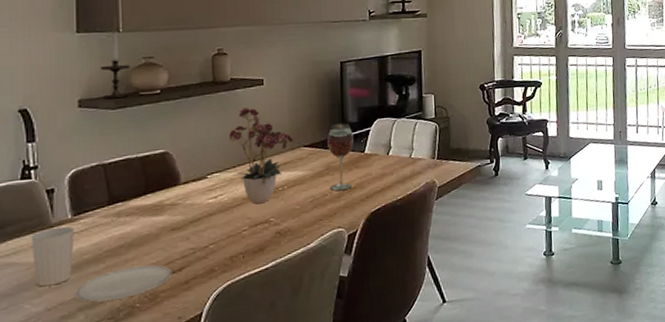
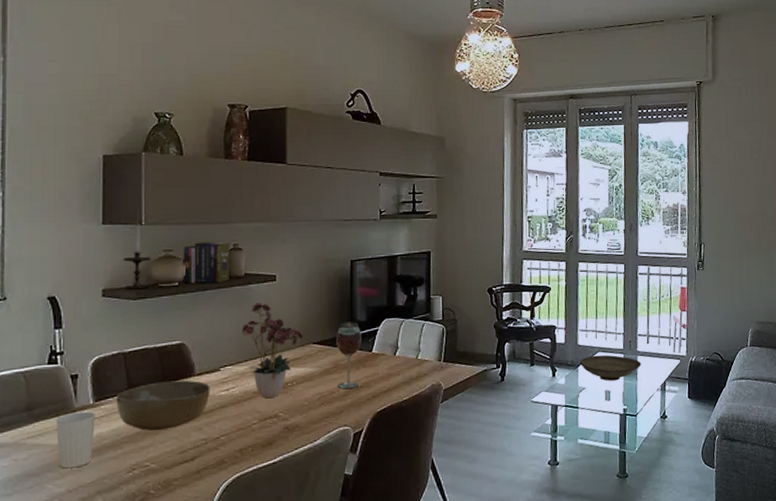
plate: present [74,265,172,303] -> none [93,453,185,487]
bowl: none [96,189,197,243] -> present [116,380,210,431]
books: none [165,47,215,91] -> present [184,242,230,284]
decorative bowl: none [571,146,632,171] -> present [579,355,641,381]

